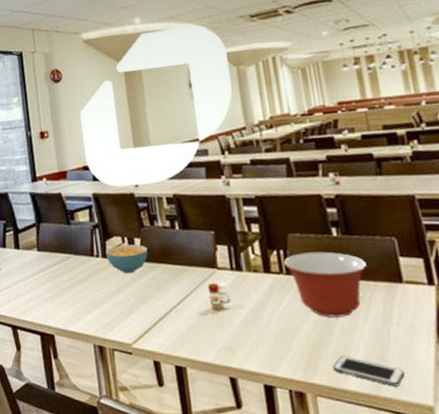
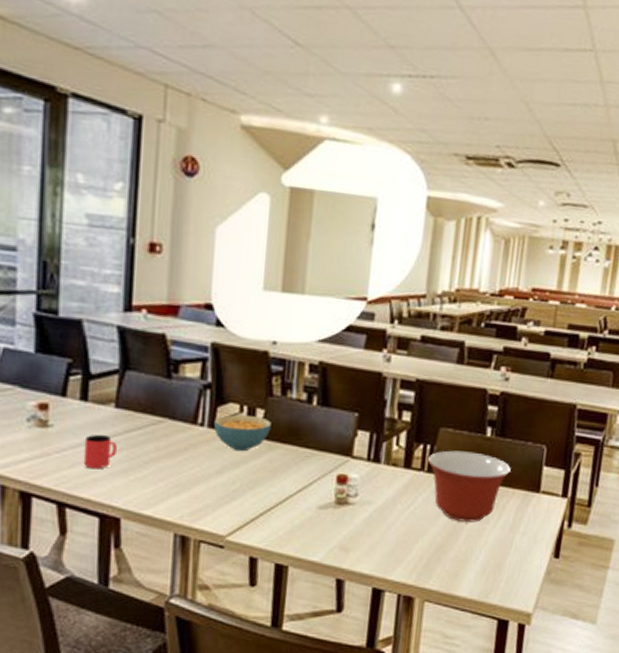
cup: none [22,271,44,299] -> present [83,434,117,469]
cell phone: present [332,356,405,387] -> none [448,562,516,594]

